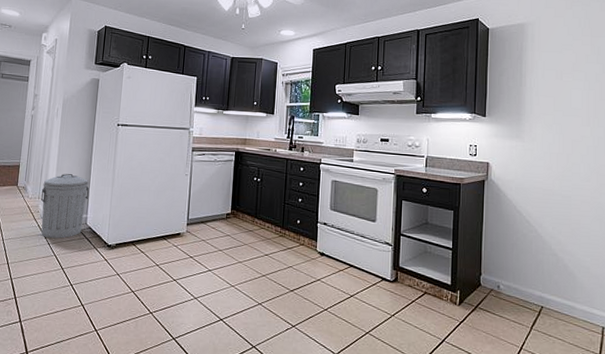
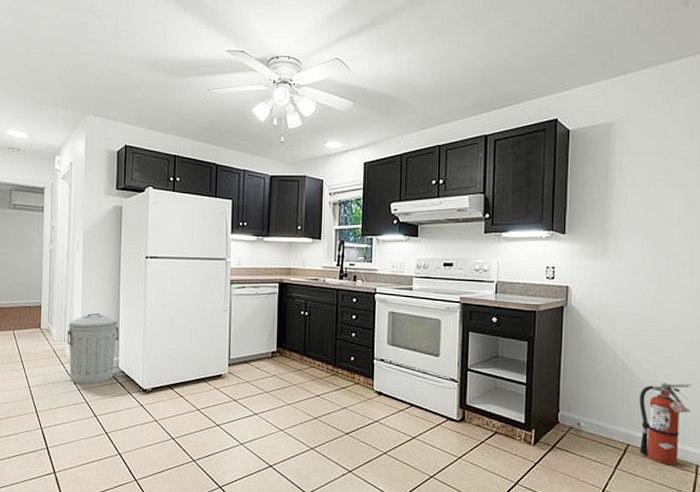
fire extinguisher: none [551,251,597,327] -> present [639,383,693,466]

